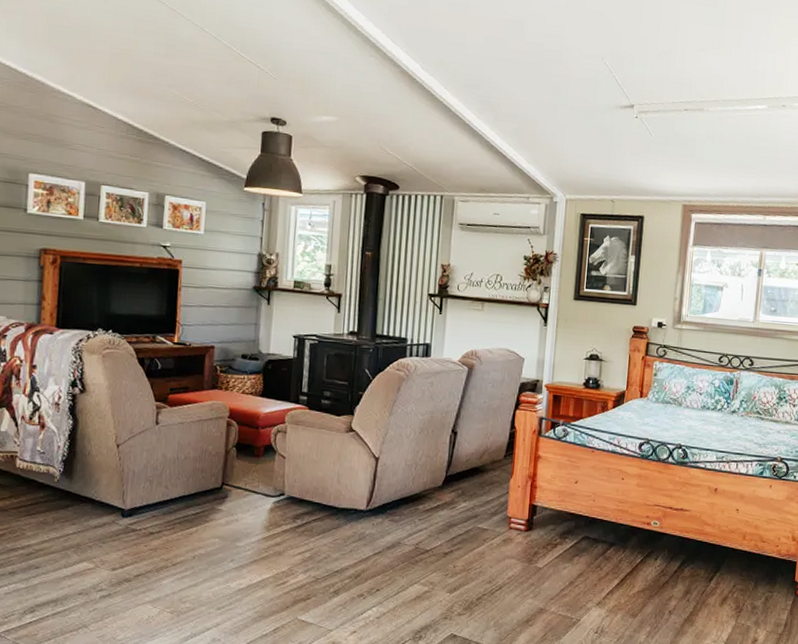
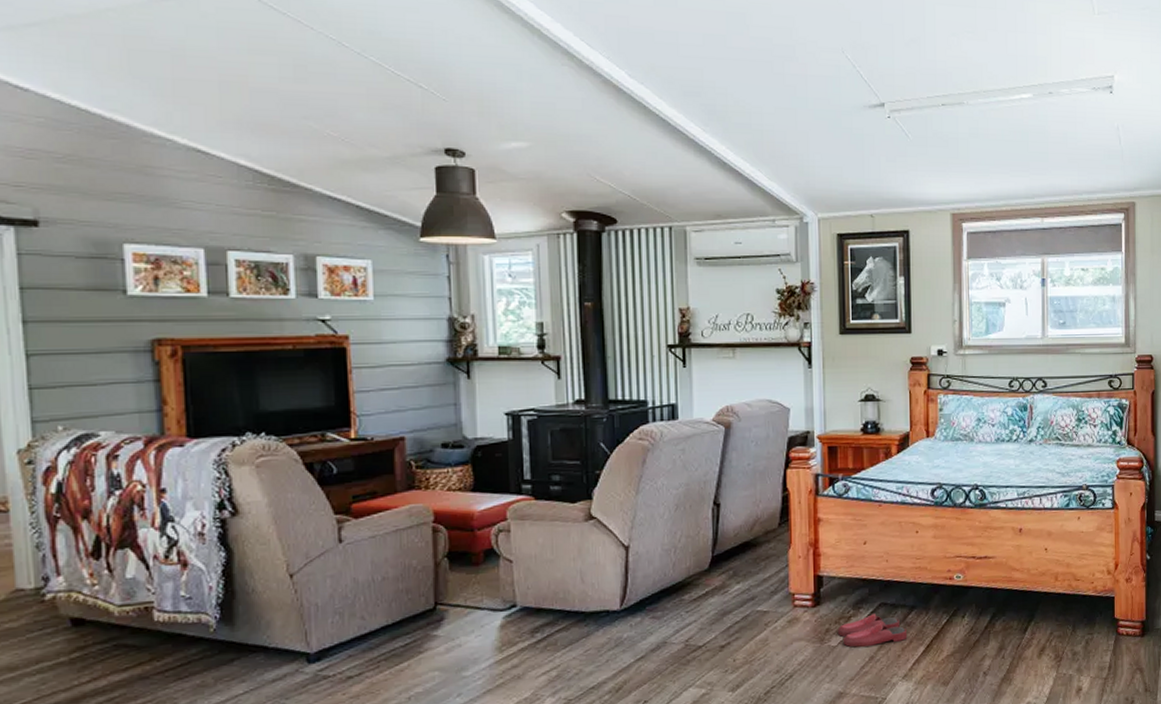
slippers: none [545,545,605,572] -> present [838,614,908,648]

